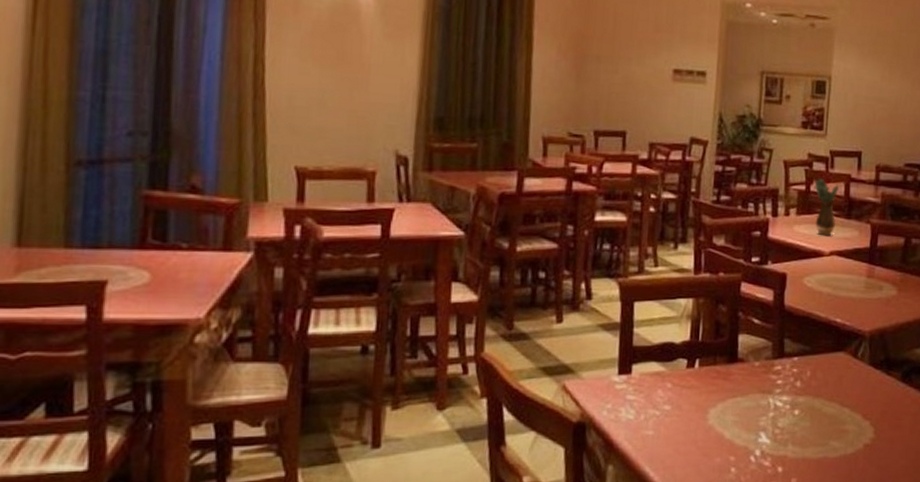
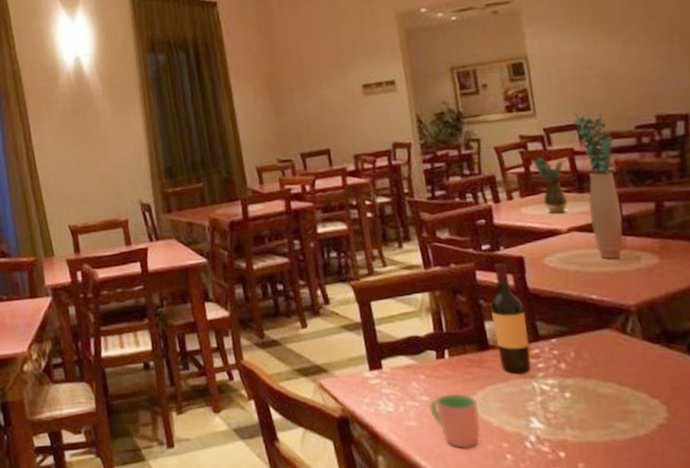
cup: none [668,404,717,461] -> present [428,393,481,449]
wine bottle: none [744,277,777,388] -> present [490,263,531,374]
vase: none [850,140,886,286] -> present [573,112,623,260]

